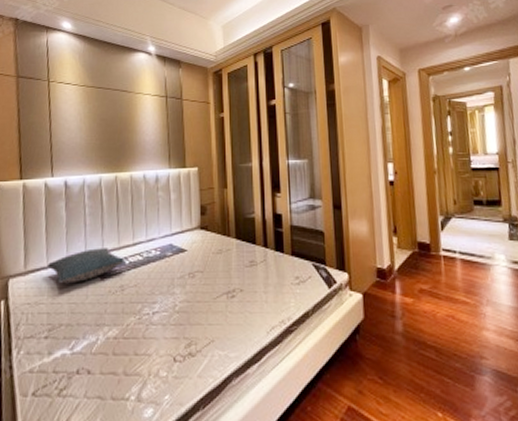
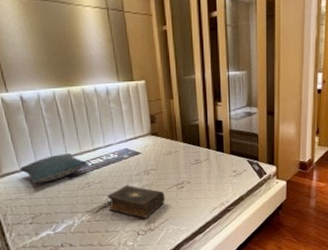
book: none [141,290,212,339] -> present [107,185,165,219]

